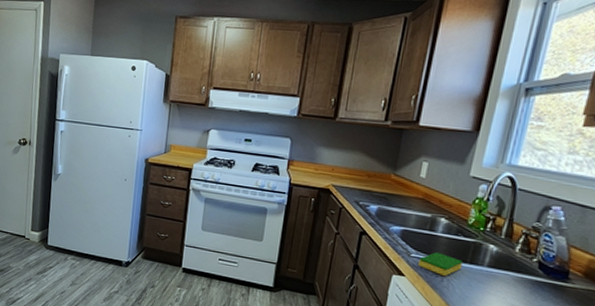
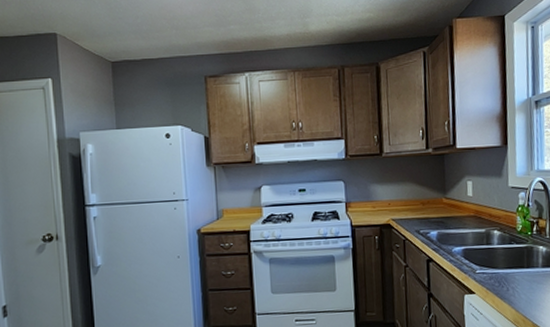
dish sponge: present [418,252,463,276] -> none [484,264,521,285]

